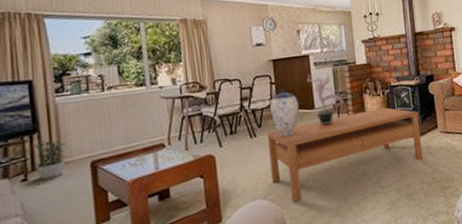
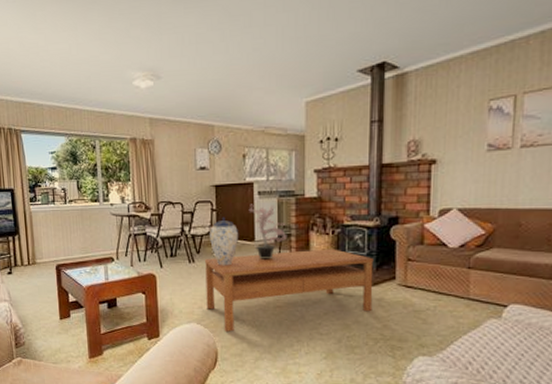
potted plant: present [33,140,66,179] -> none [15,241,38,274]

